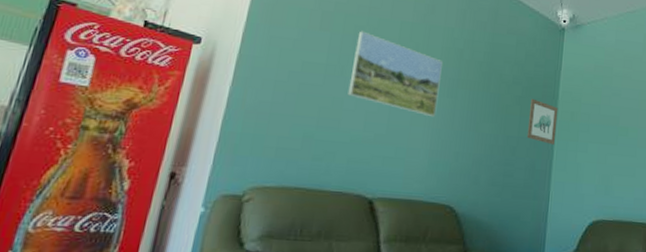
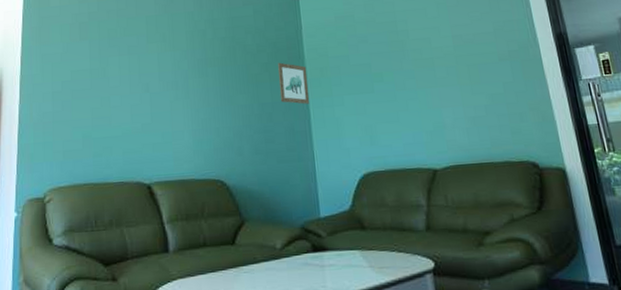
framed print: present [347,31,443,118] -> none [111,33,192,99]

